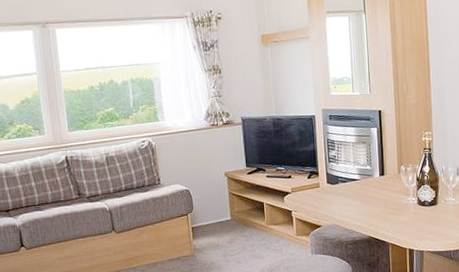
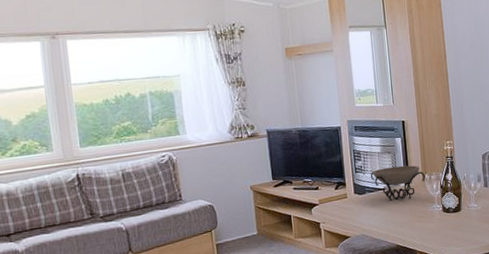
decorative bowl: none [344,156,401,193] -> present [371,165,426,202]

